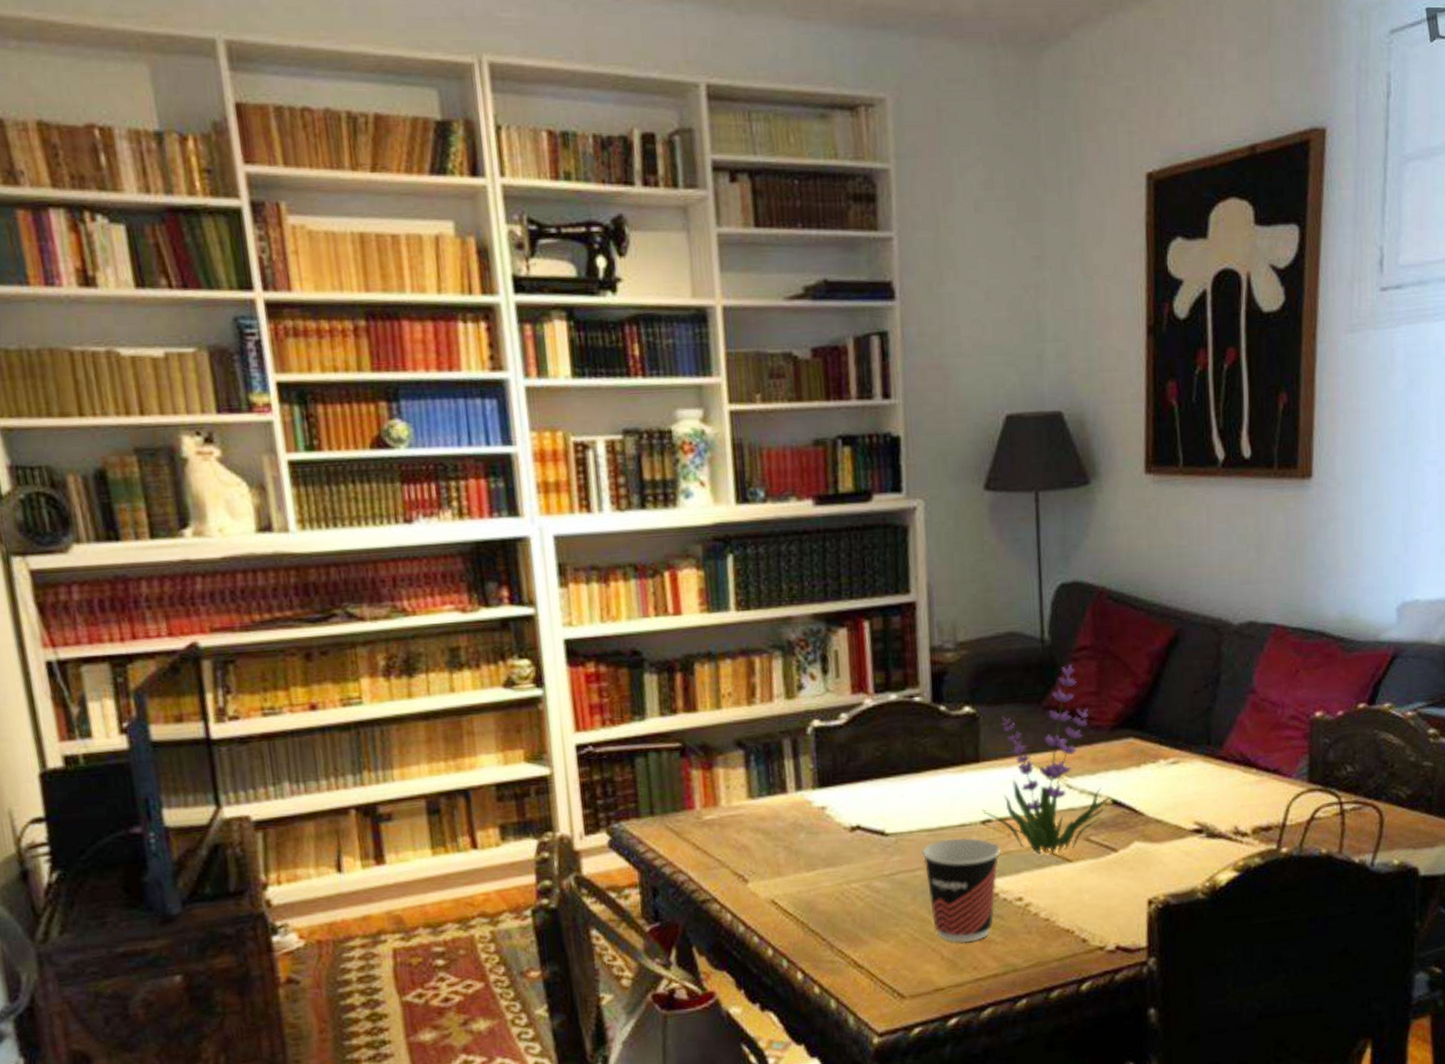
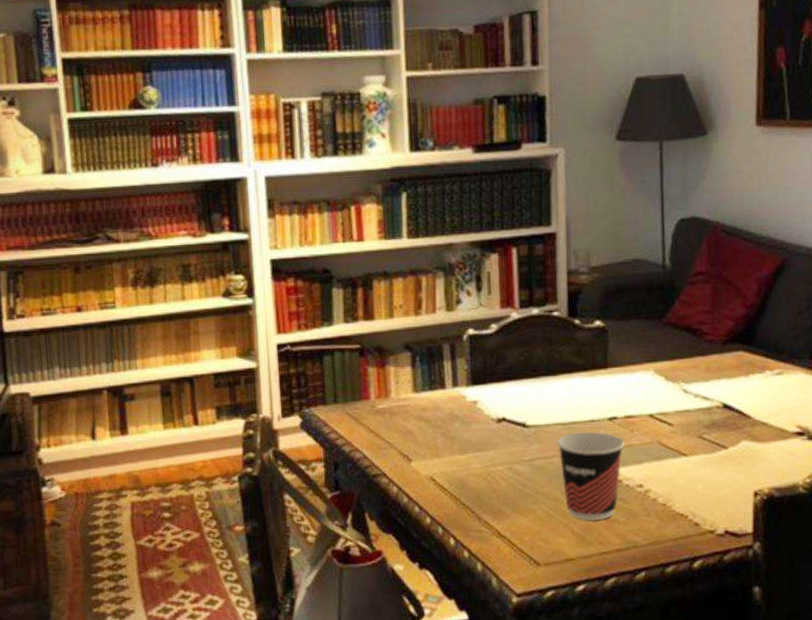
plant: present [981,665,1110,855] -> none [609,287,721,448]

